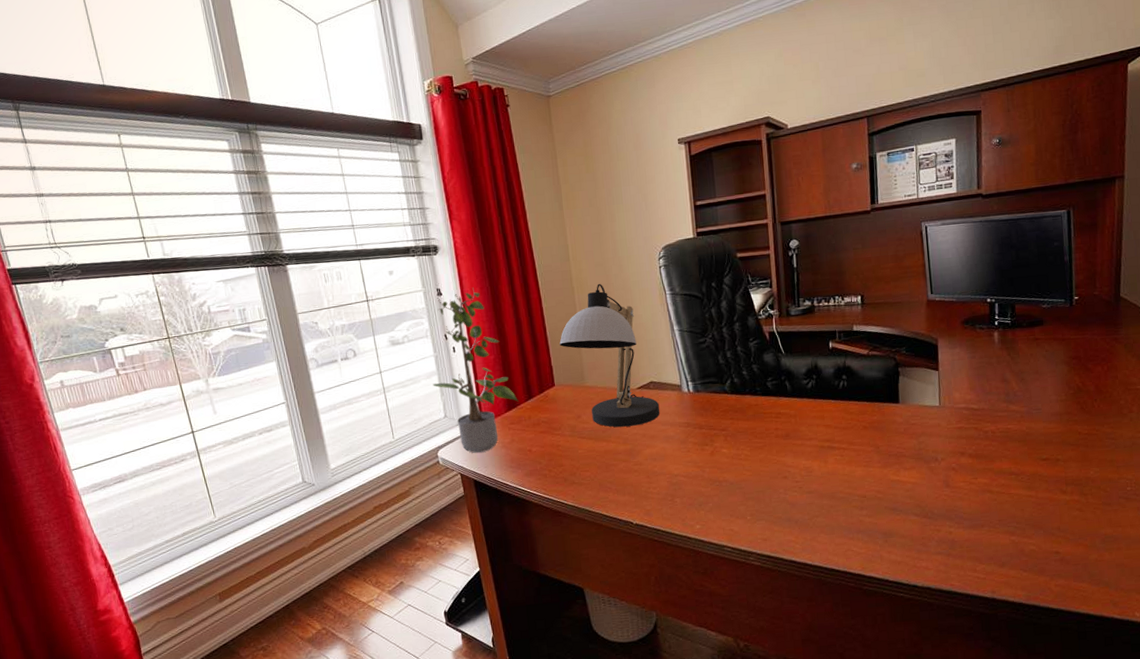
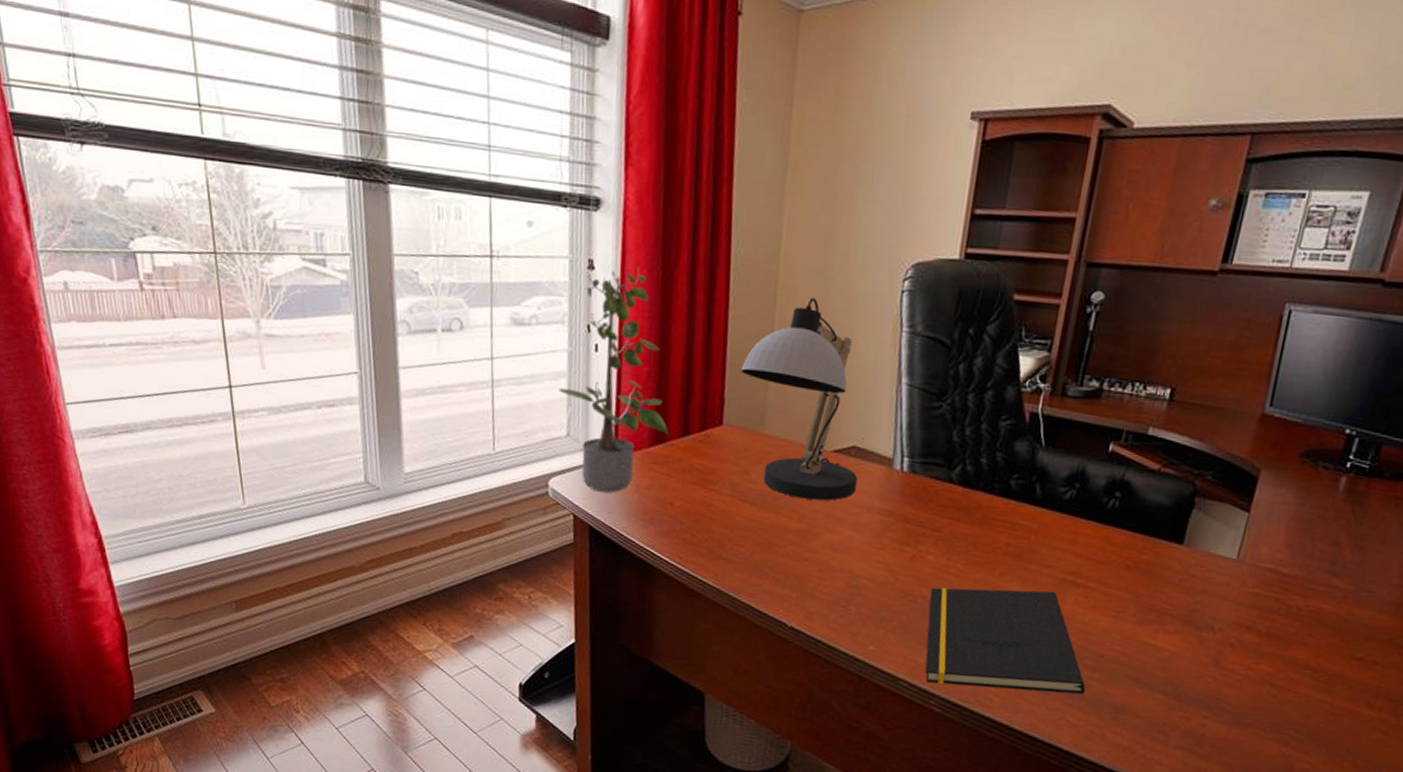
notepad: none [730,456,859,544] -> present [924,587,1086,695]

